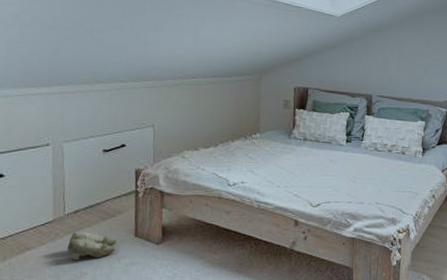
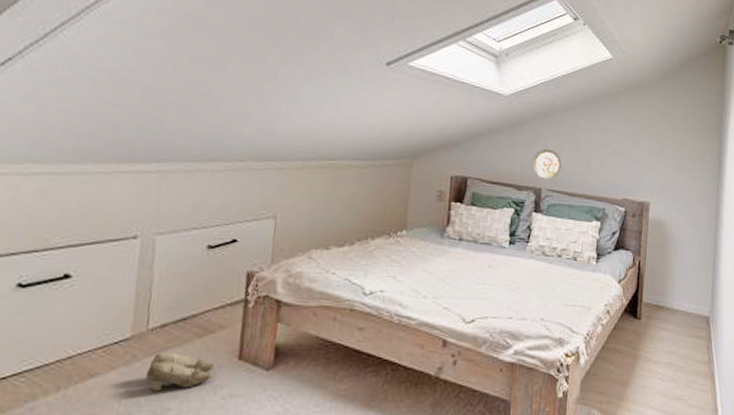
decorative plate: none [364,61,390,87] -> present [533,148,562,180]

